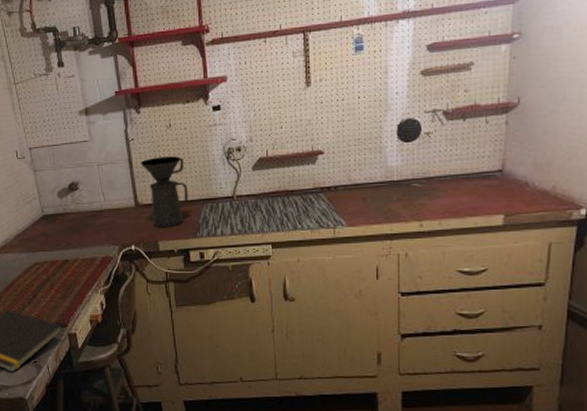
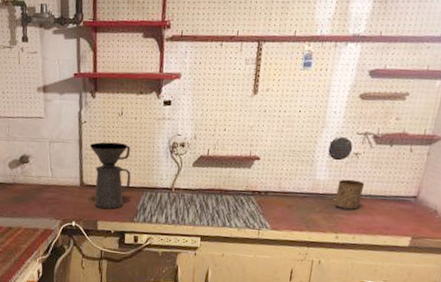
cup: none [413,161,442,194] -> present [334,179,365,210]

